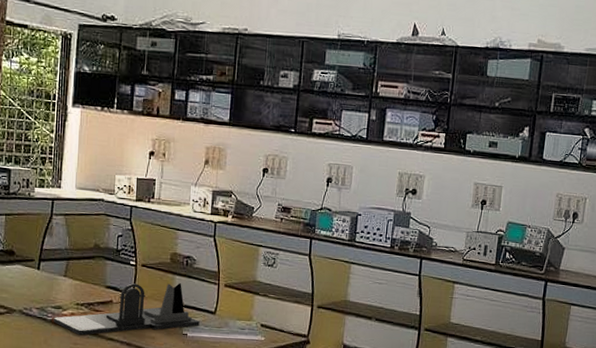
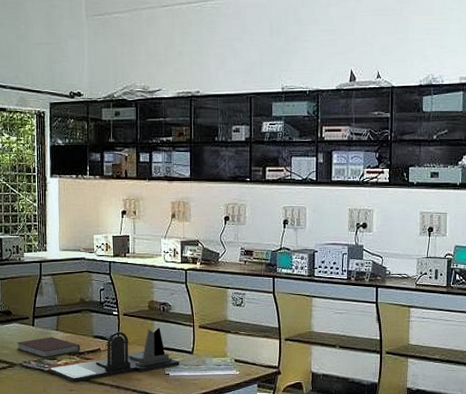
notebook: none [17,283,90,306] -> present [16,337,80,358]

